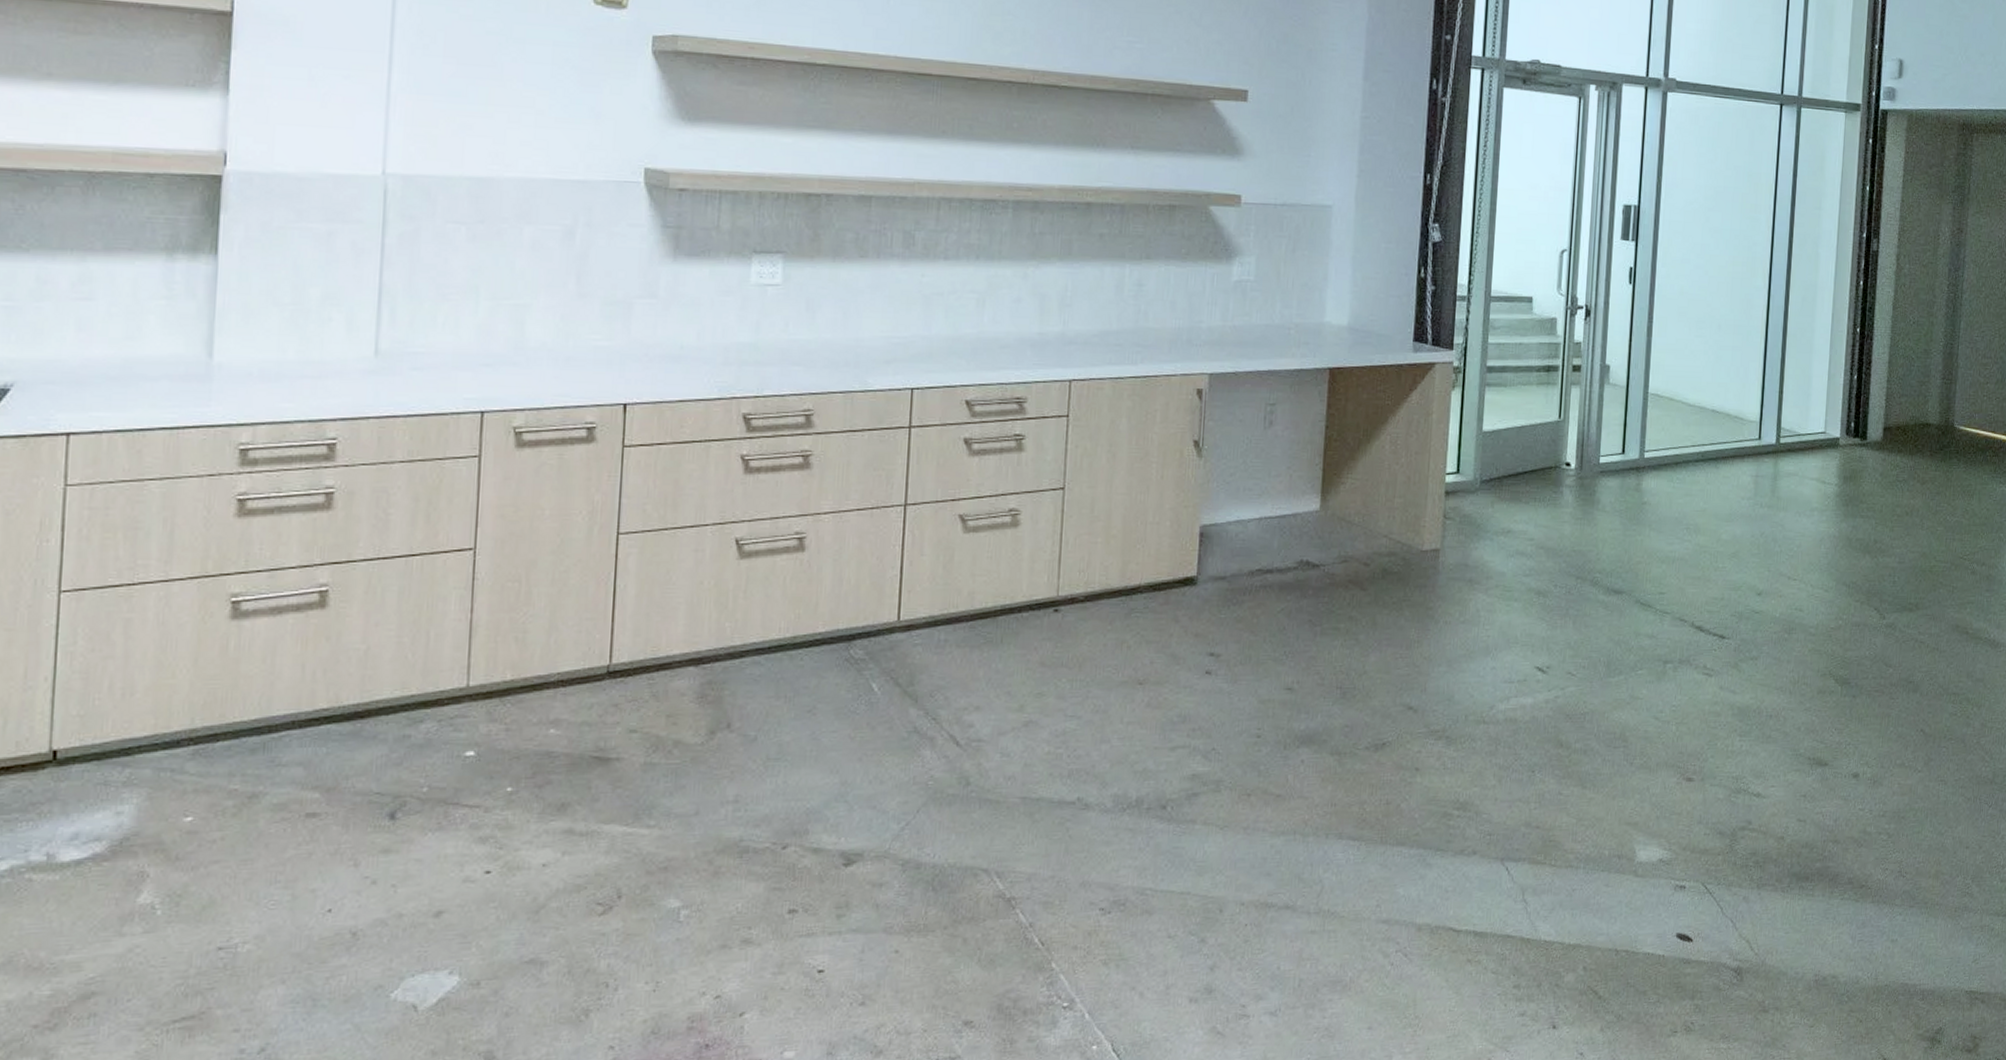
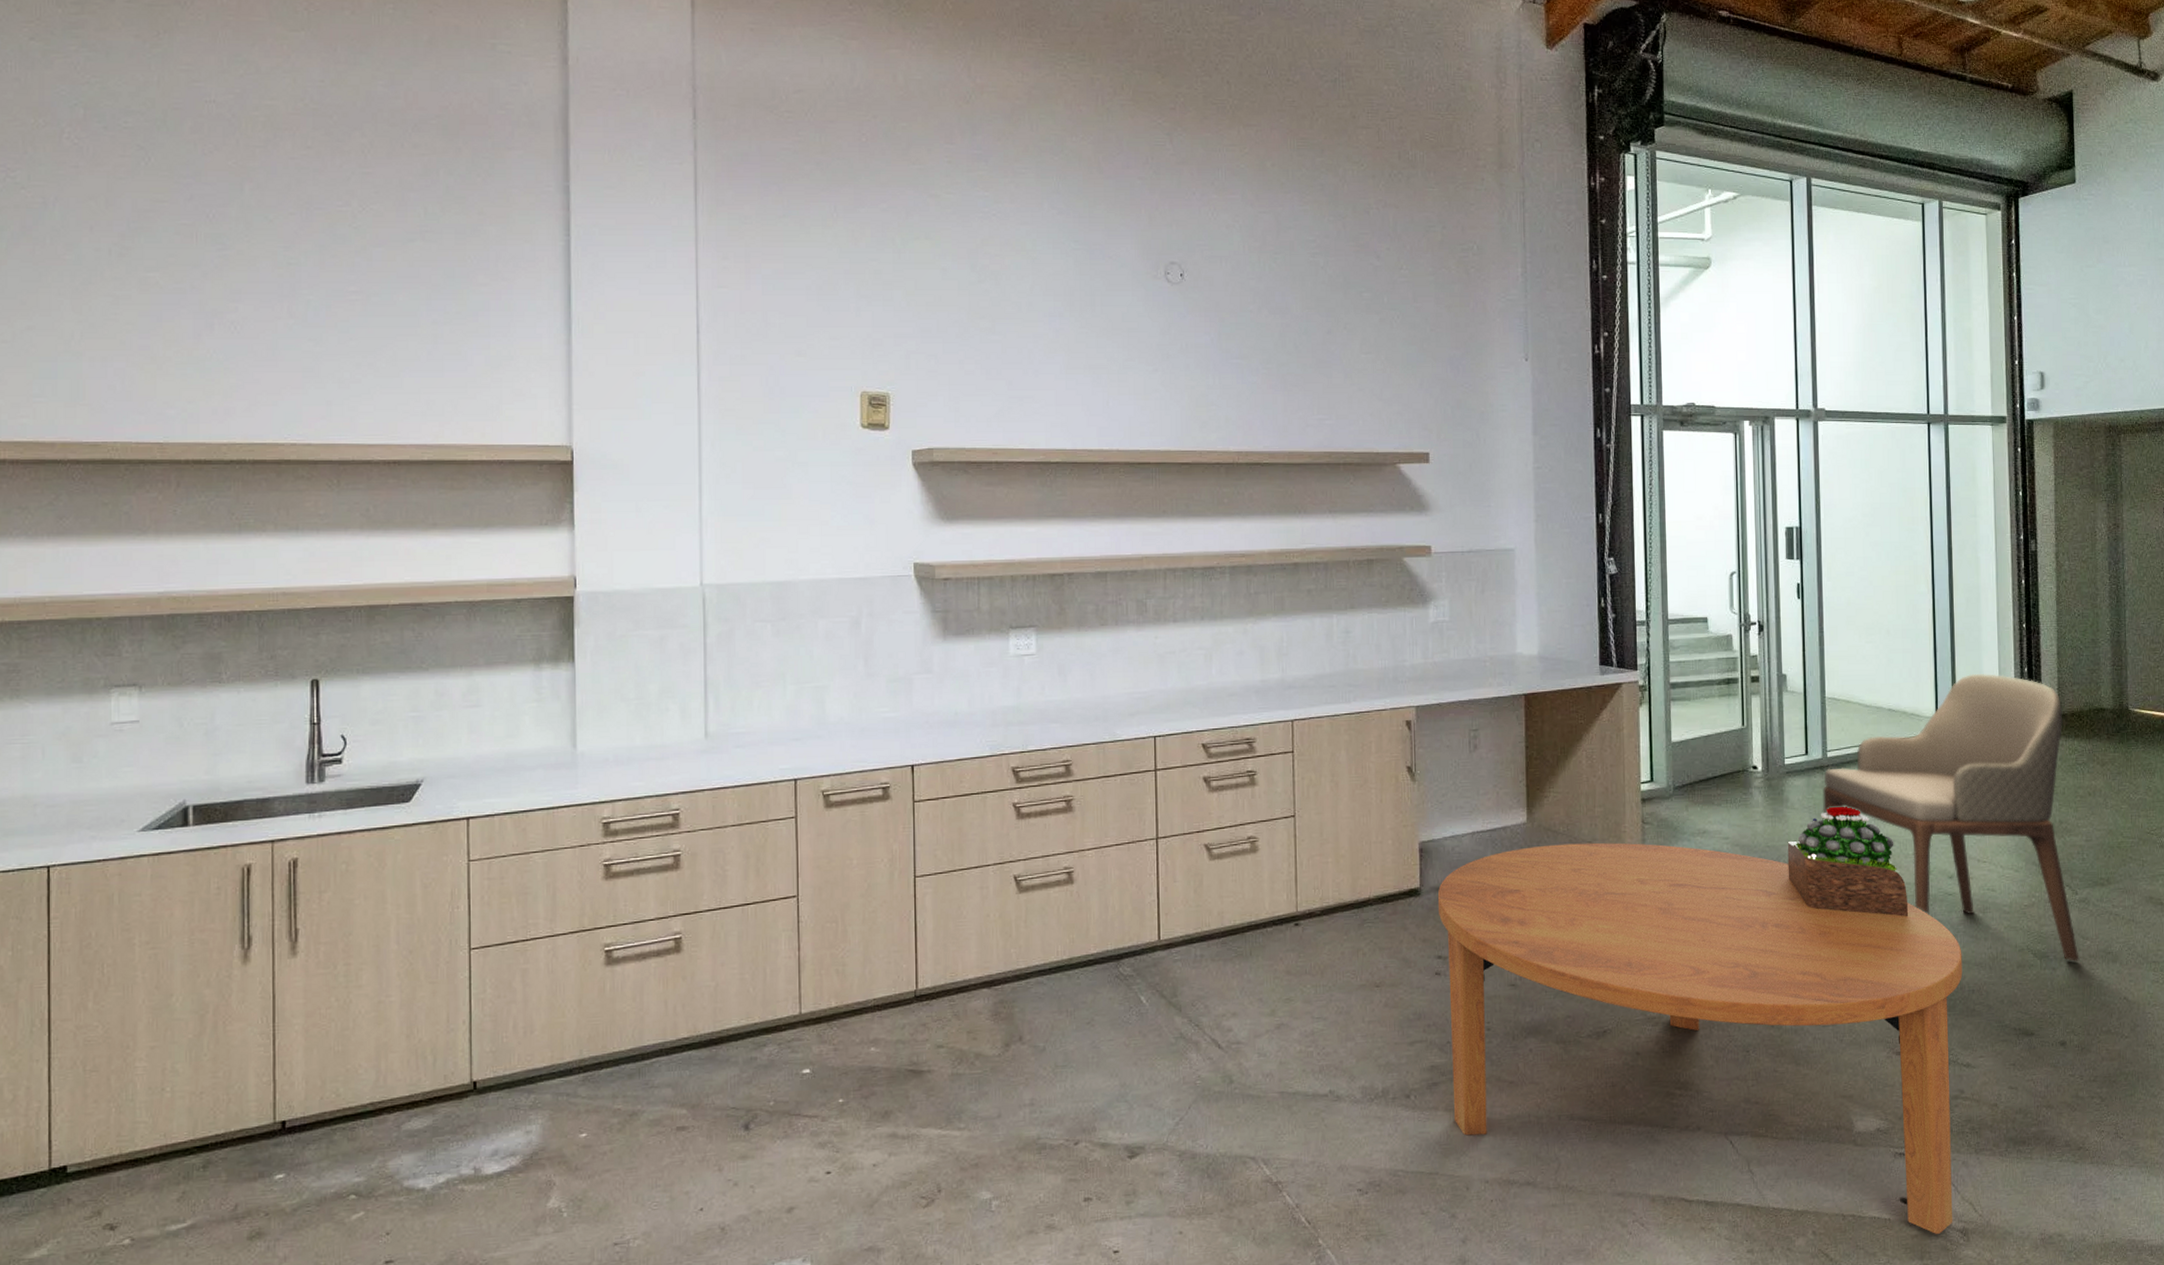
coffee table: none [1213,536,1764,974] -> present [1437,842,1963,1235]
succulent plant: none [1592,511,1713,634] -> present [1787,806,1909,917]
armchair: none [1634,377,1889,691] -> present [1822,673,2080,963]

